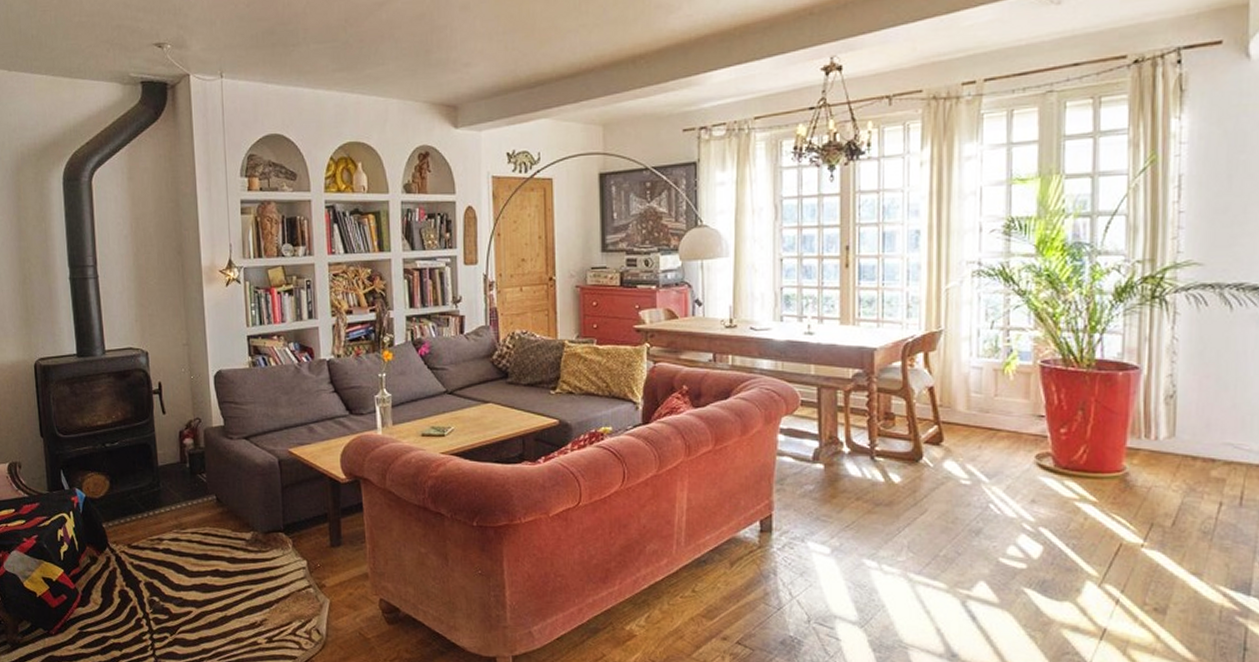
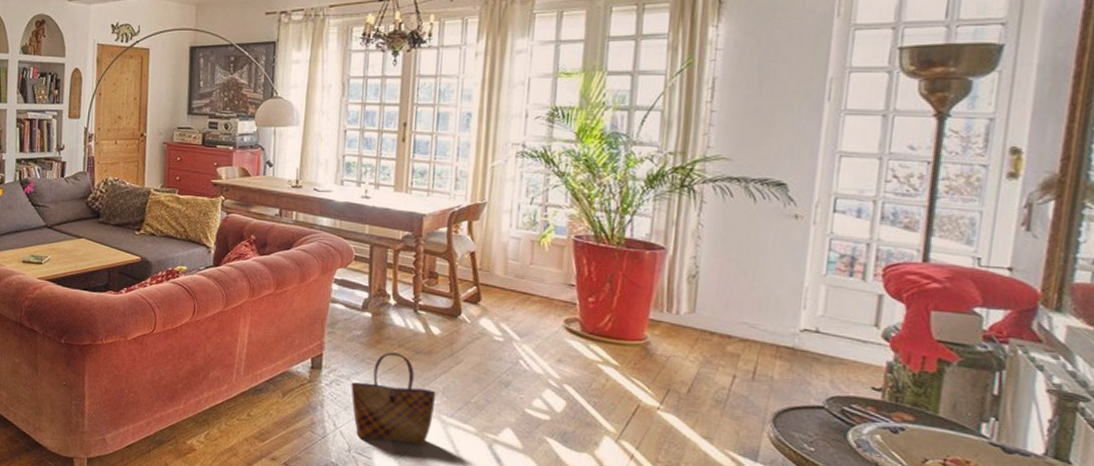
tote bag: none [806,506,901,609] -> present [351,352,437,446]

